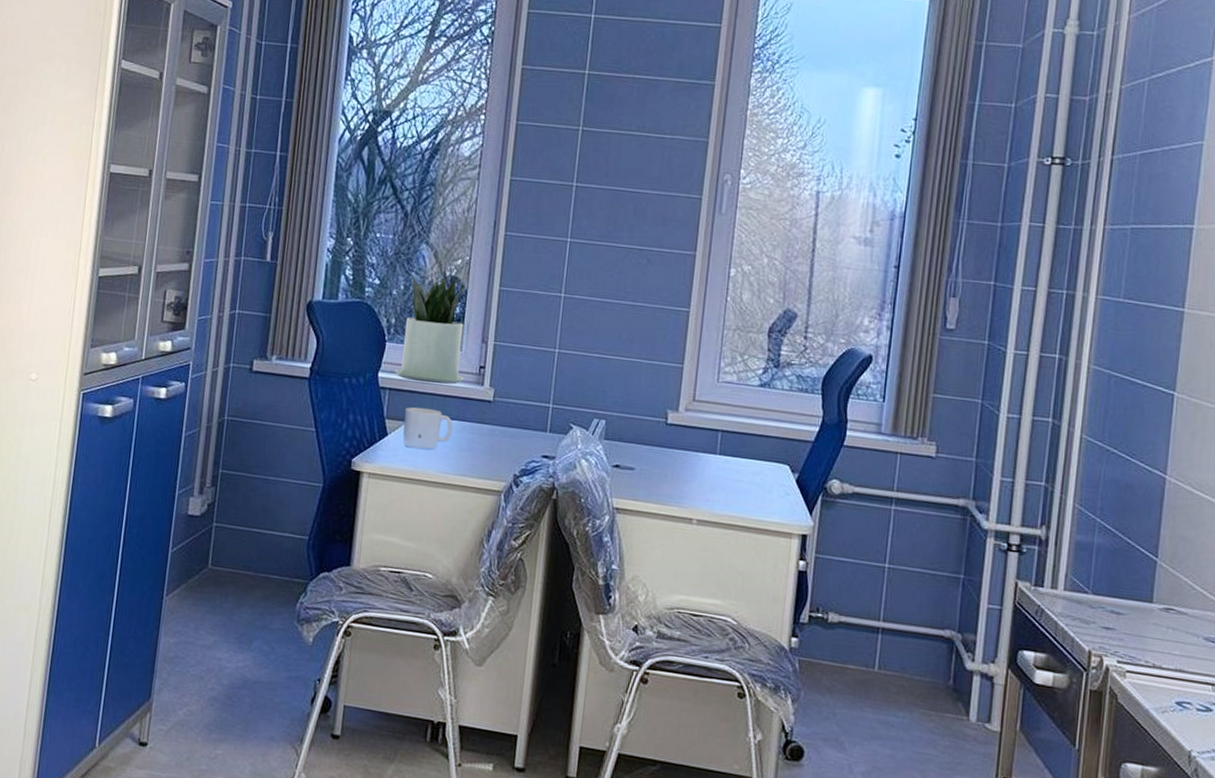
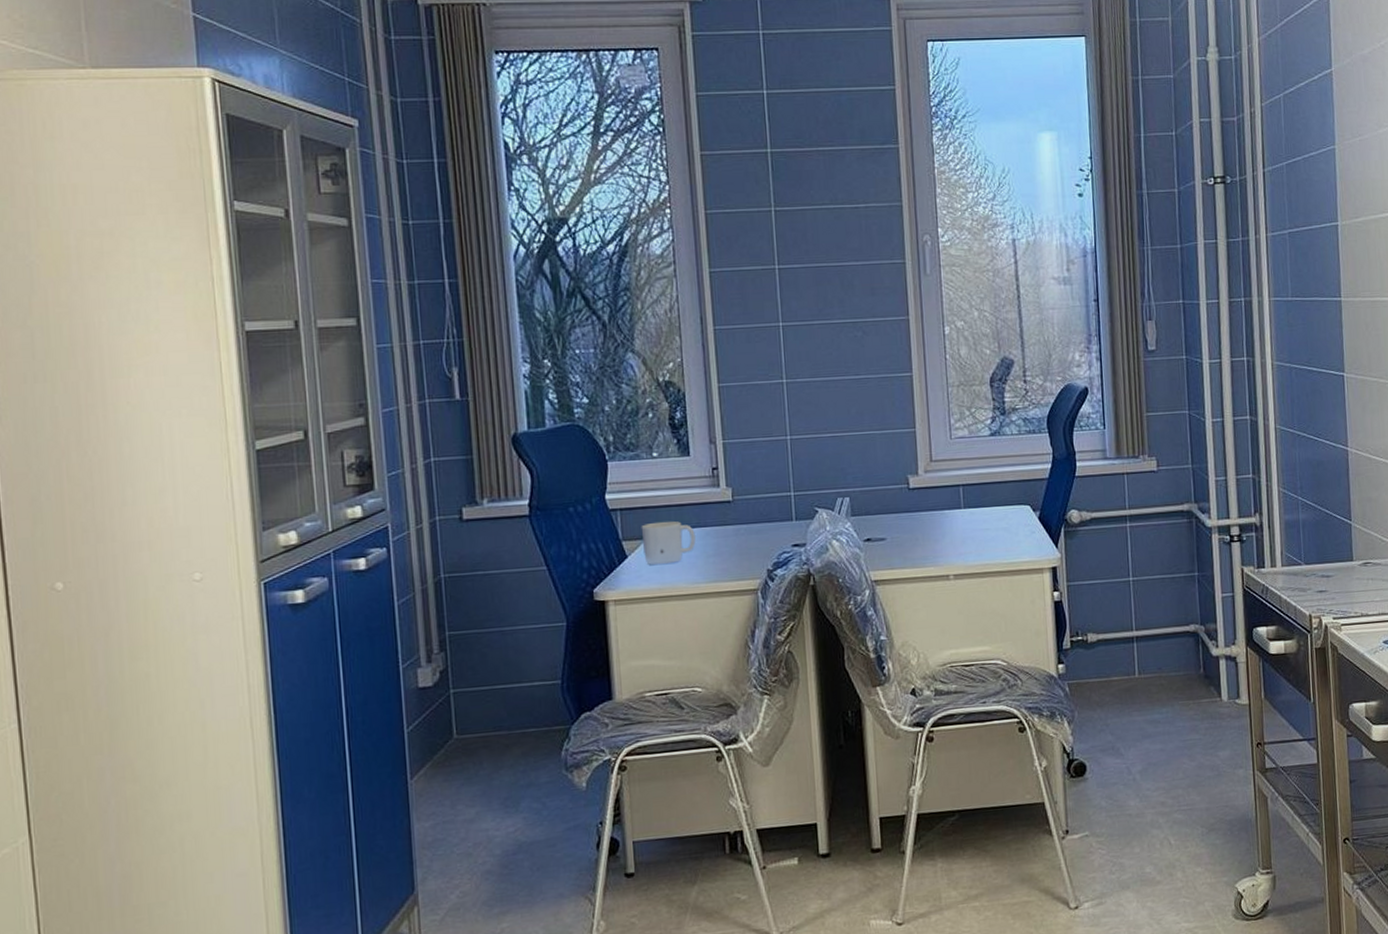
planter: present [395,275,465,385] -> none [621,383,699,497]

